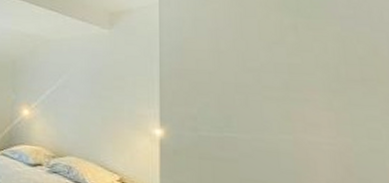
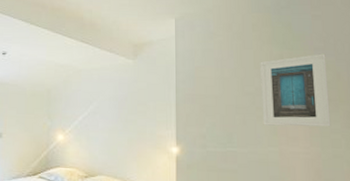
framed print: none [266,23,366,113] -> present [260,53,331,127]

